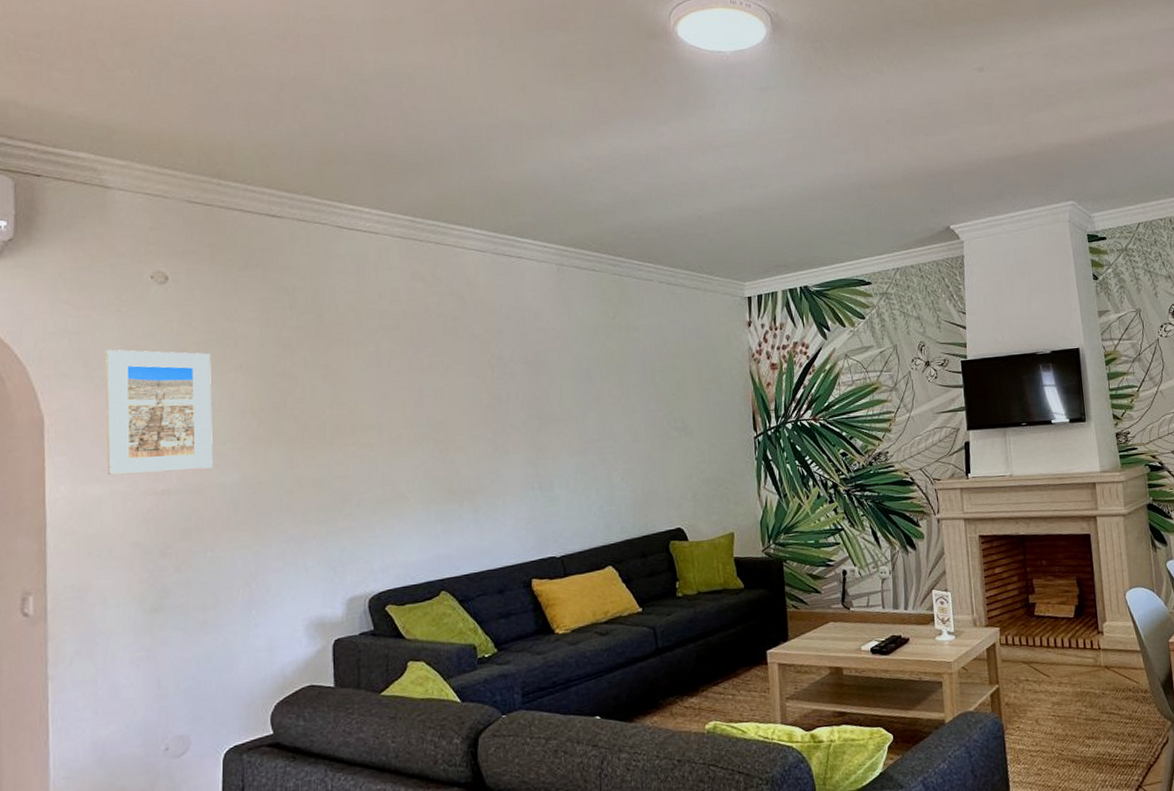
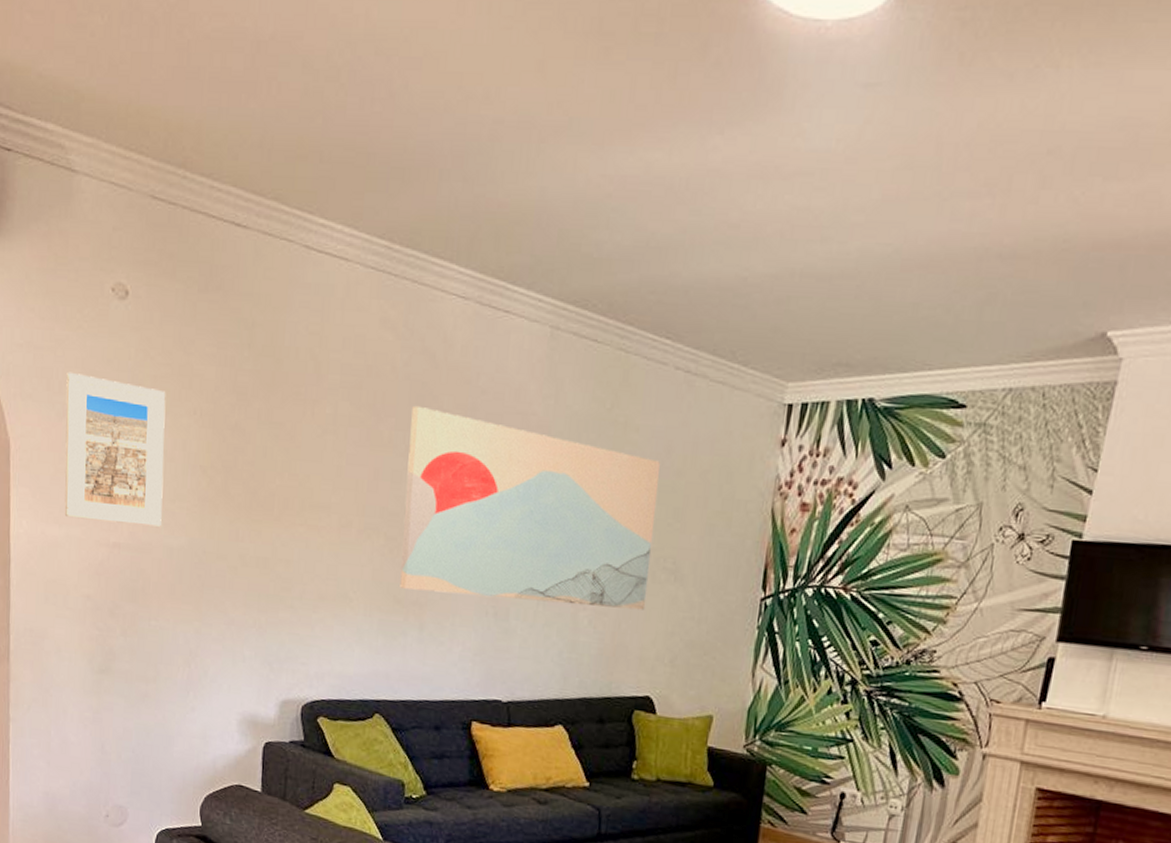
wall art: none [447,335,666,481] -> present [400,405,660,610]

